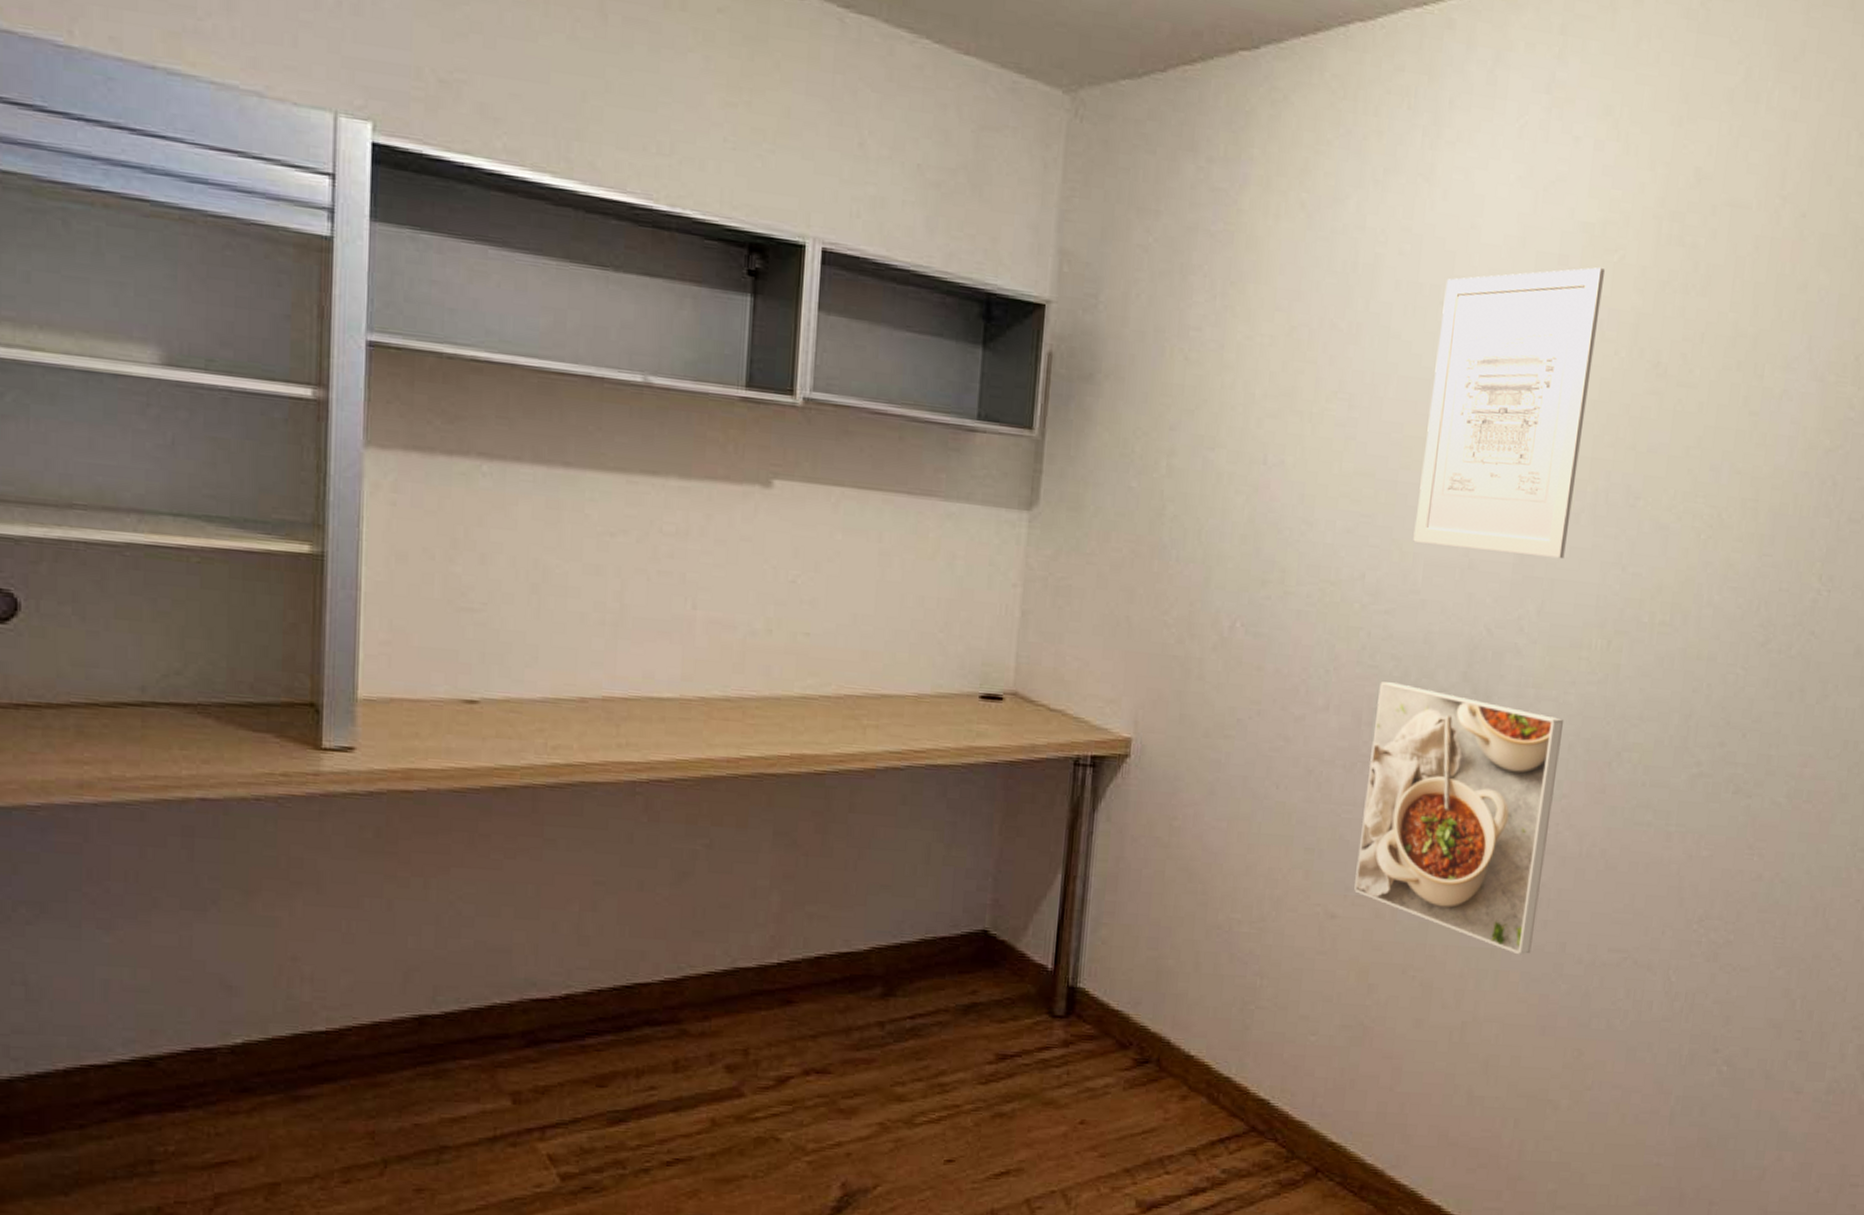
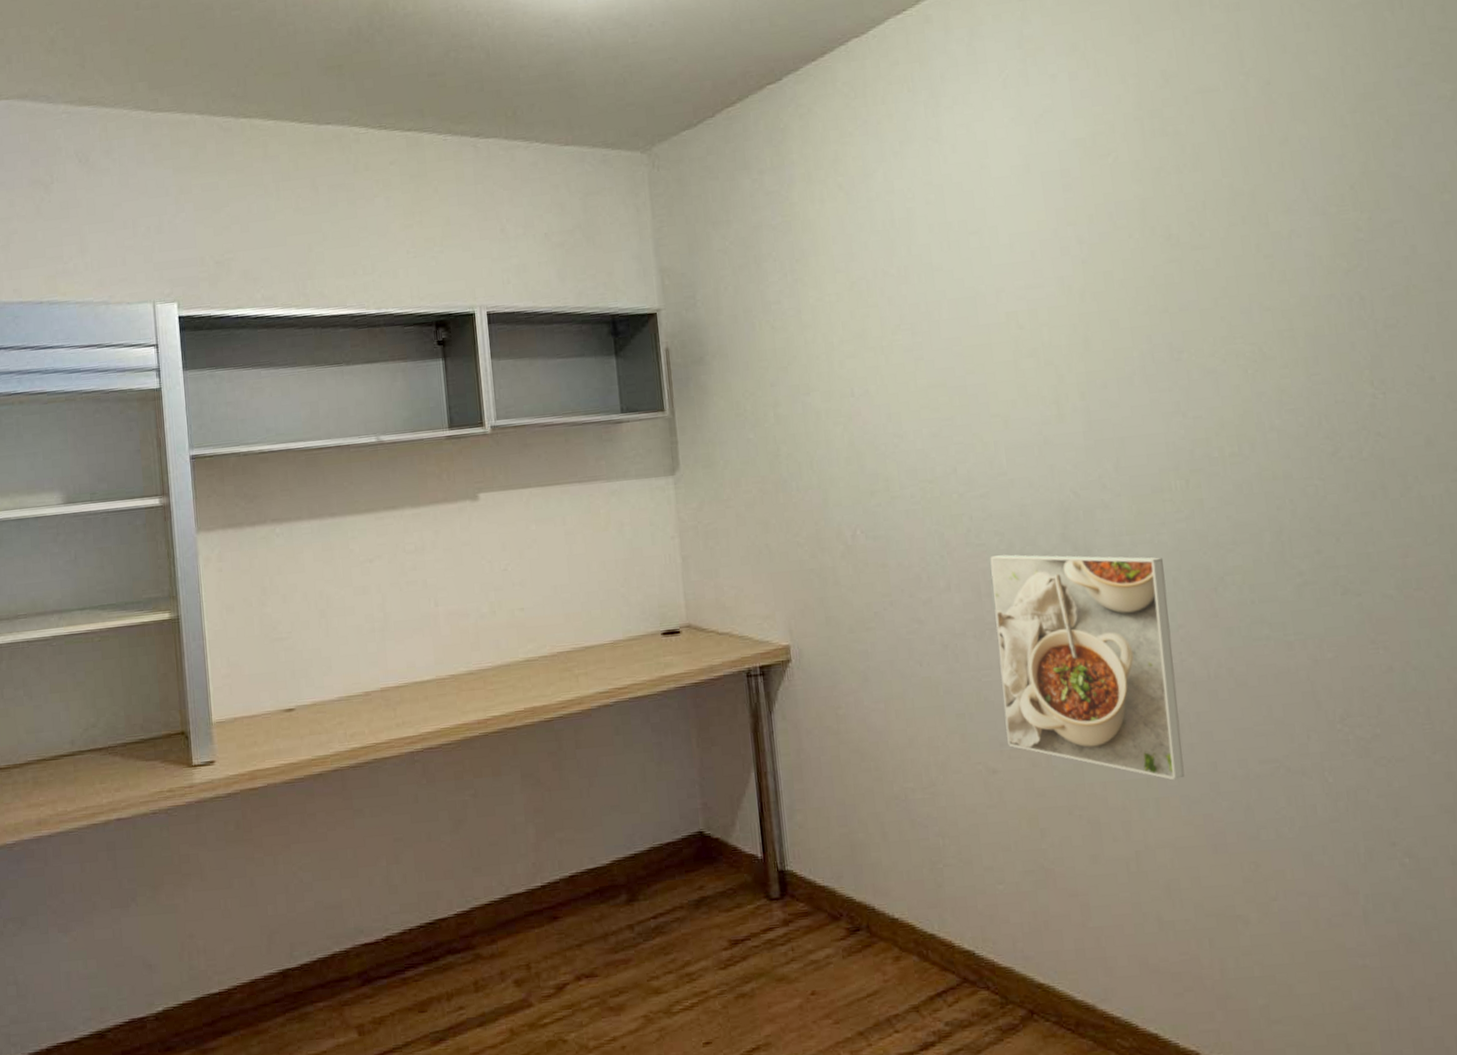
wall art: present [1413,267,1605,559] -> none [970,170,1128,432]

